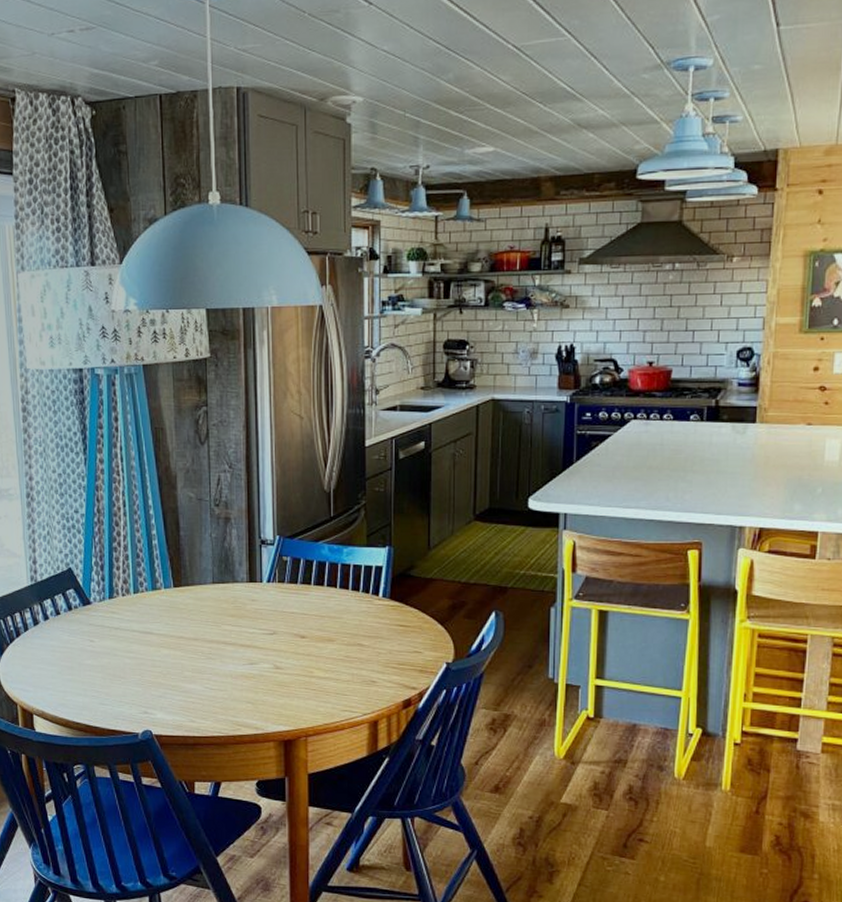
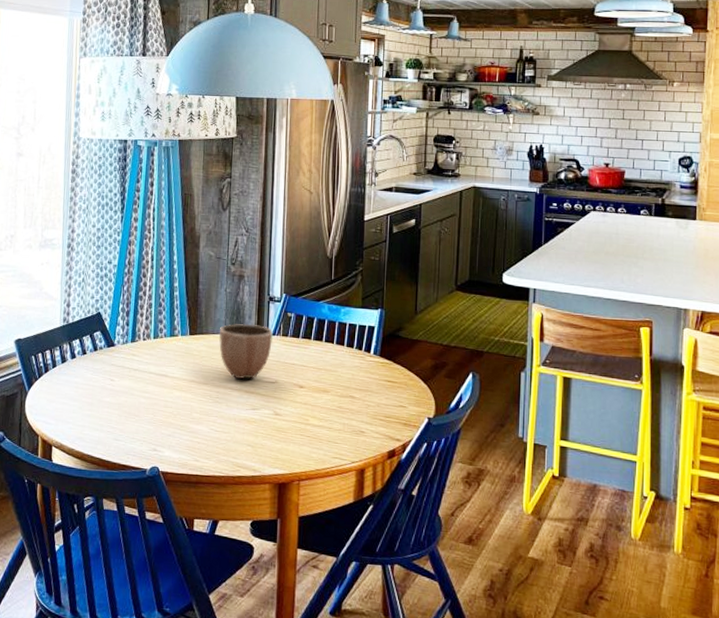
decorative bowl: none [206,571,269,633] -> present [218,323,274,380]

